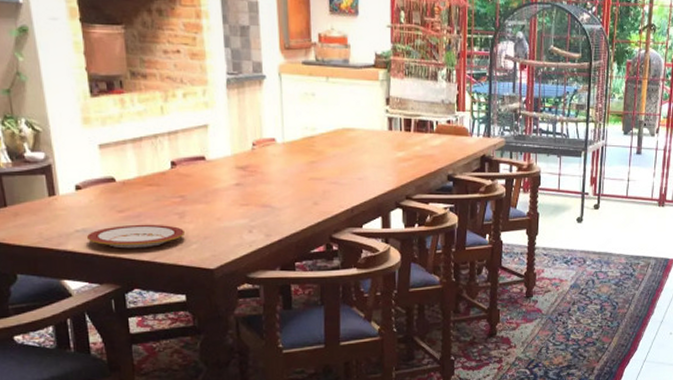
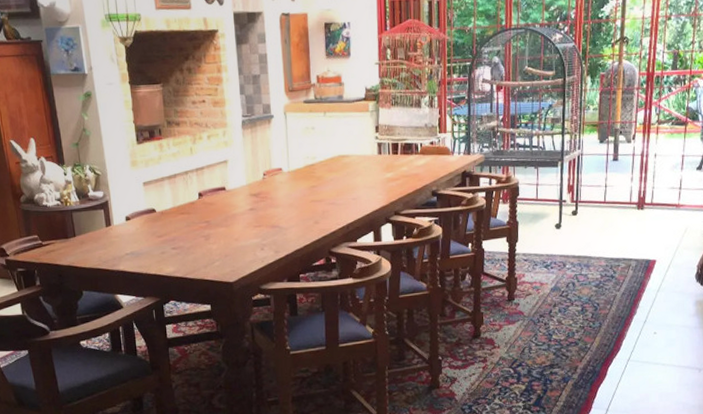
plate: present [86,224,186,249] -> none [134,246,210,267]

